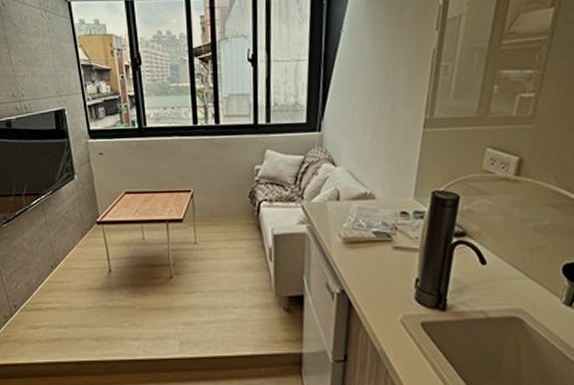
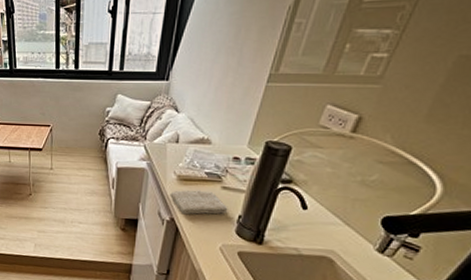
washcloth: none [337,253,403,283] -> present [170,190,228,214]

